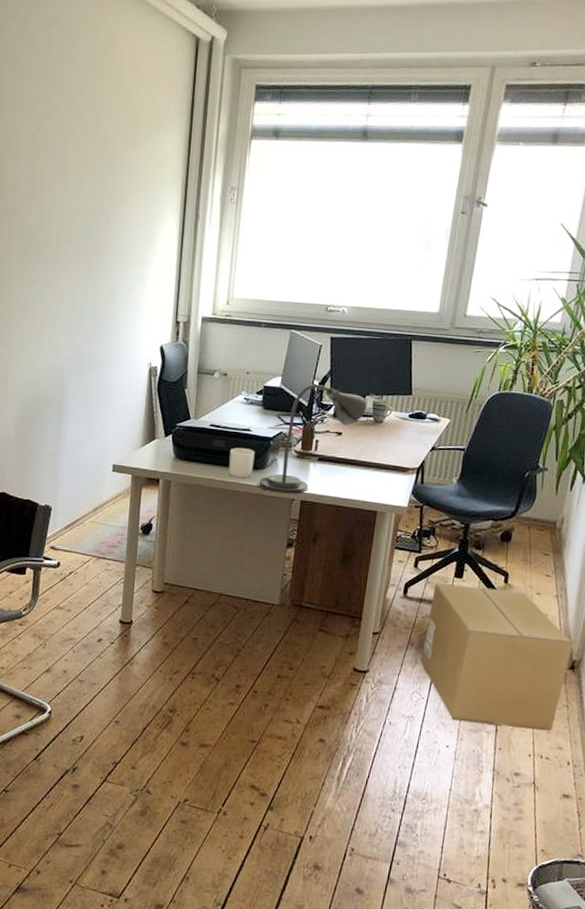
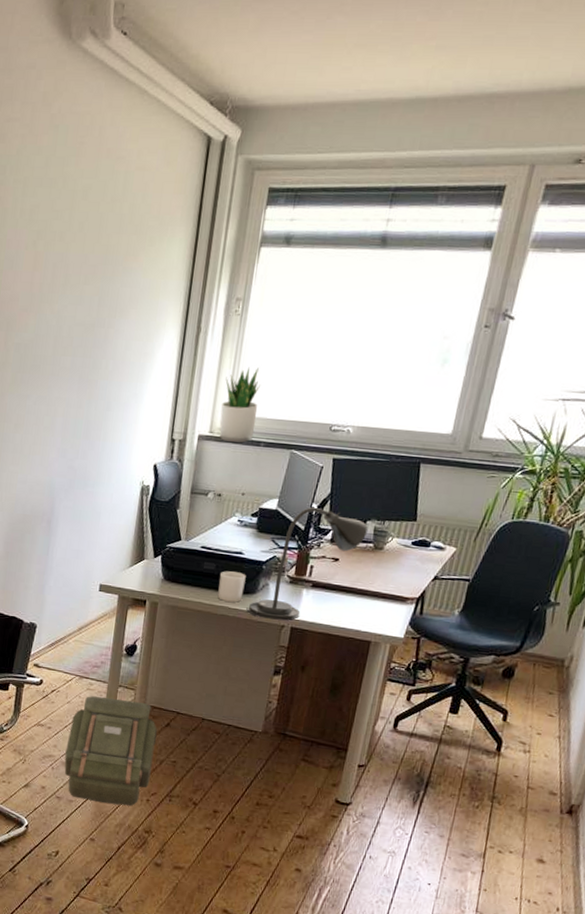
backpack: none [85,576,177,686] -> present [64,696,158,806]
planter: none [221,252,258,324] -> present [219,367,260,443]
box: present [421,583,573,731] -> none [407,718,573,875]

